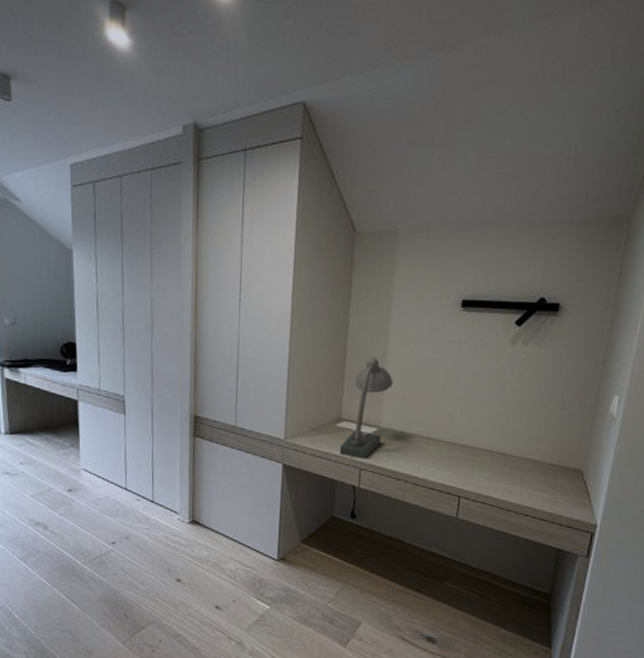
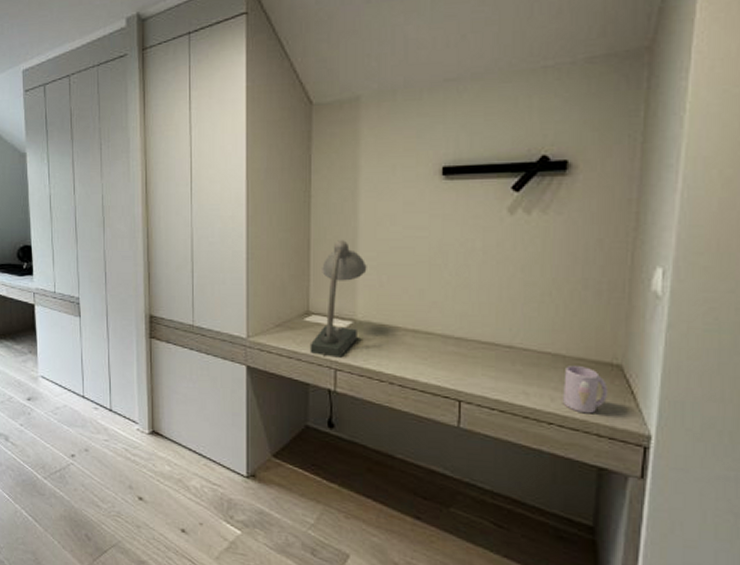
mug: none [537,470,571,508] -> present [563,366,607,414]

